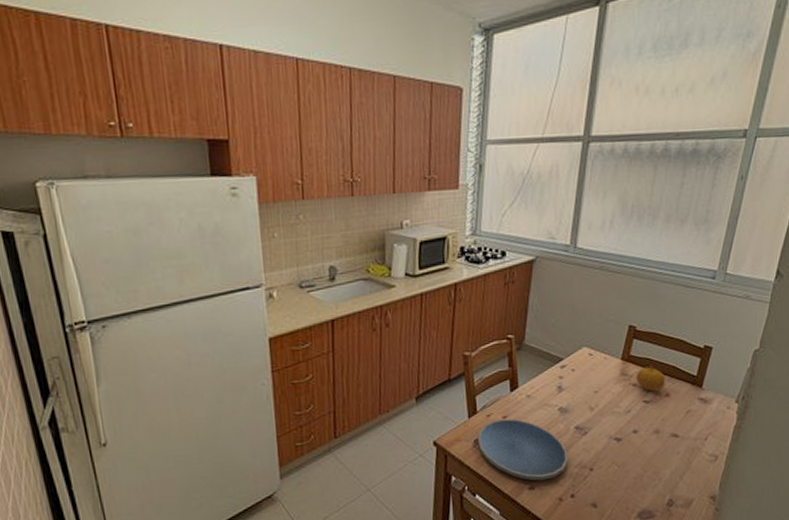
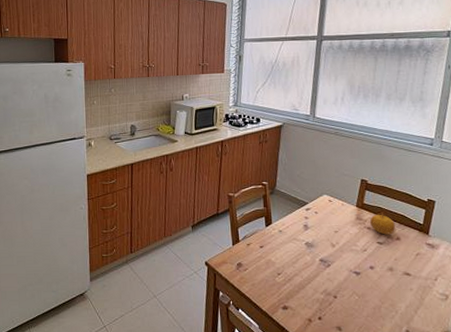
plate: present [478,418,567,481] -> none [240,248,314,302]

